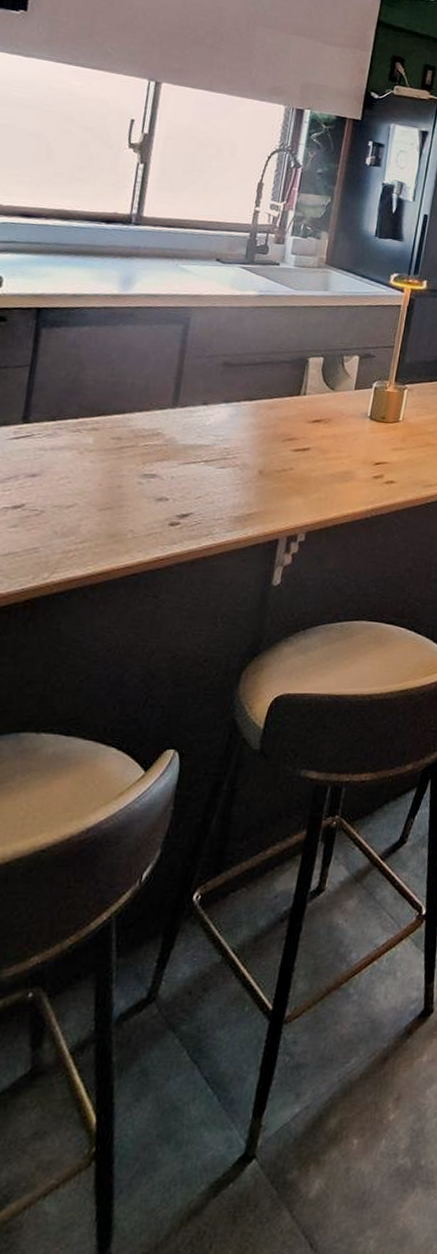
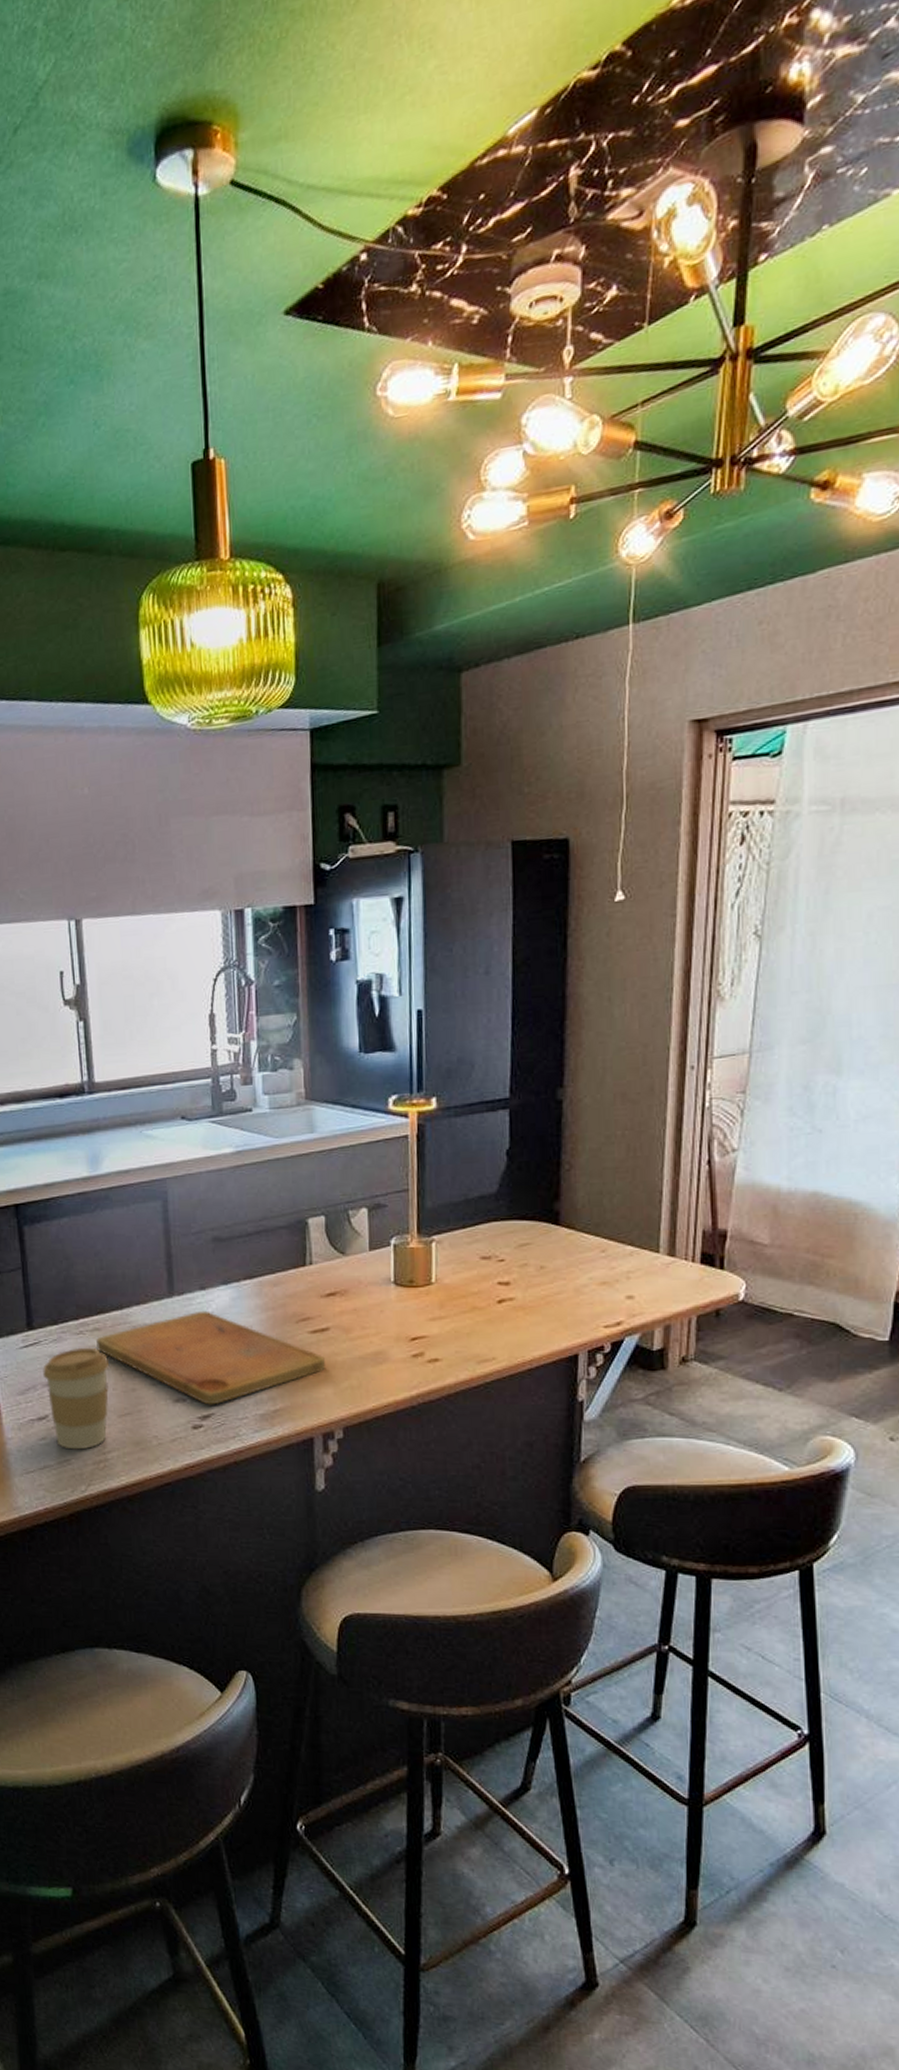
coffee cup: none [27,444,101,539] -> present [43,1347,110,1450]
cutting board: none [91,423,301,506] -> present [96,1310,325,1405]

